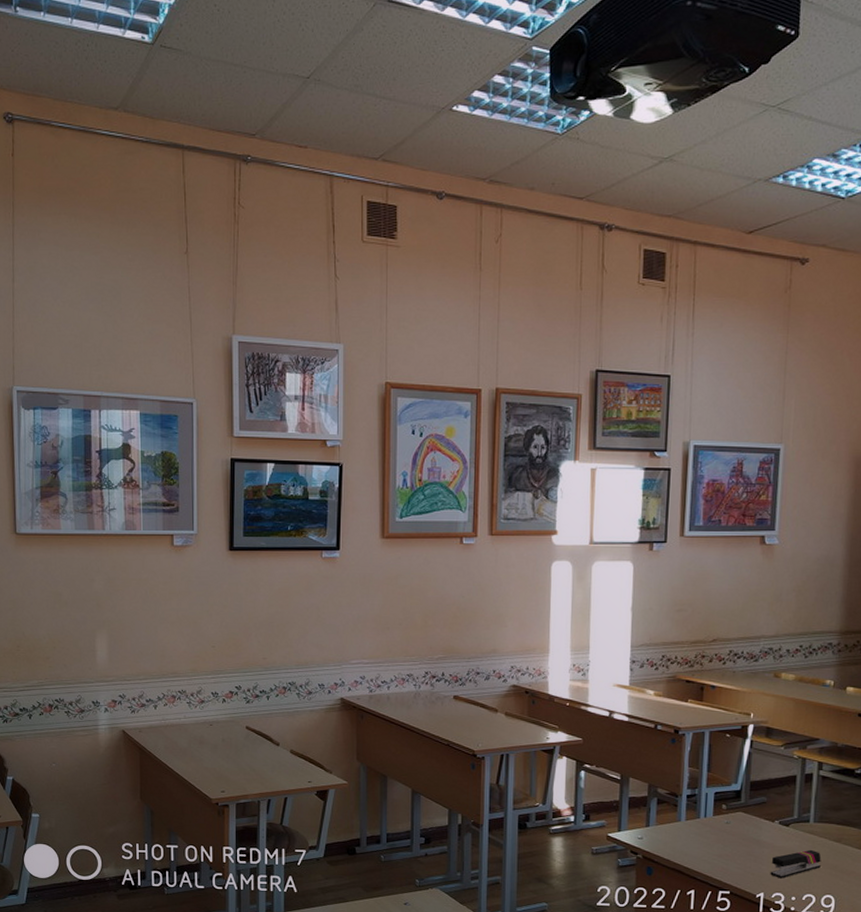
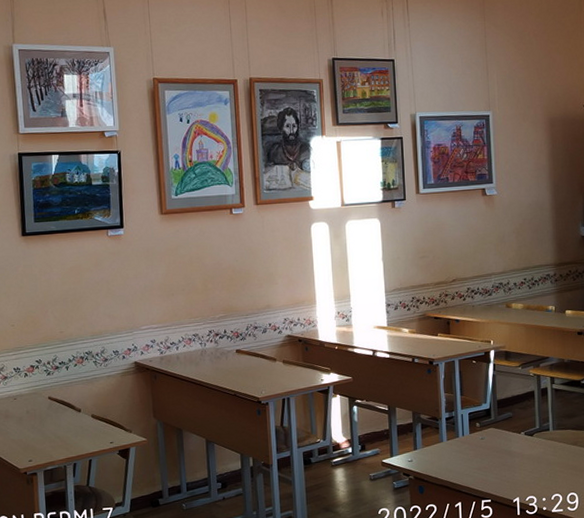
stapler: present [770,849,822,879] -> none [522,454,563,483]

